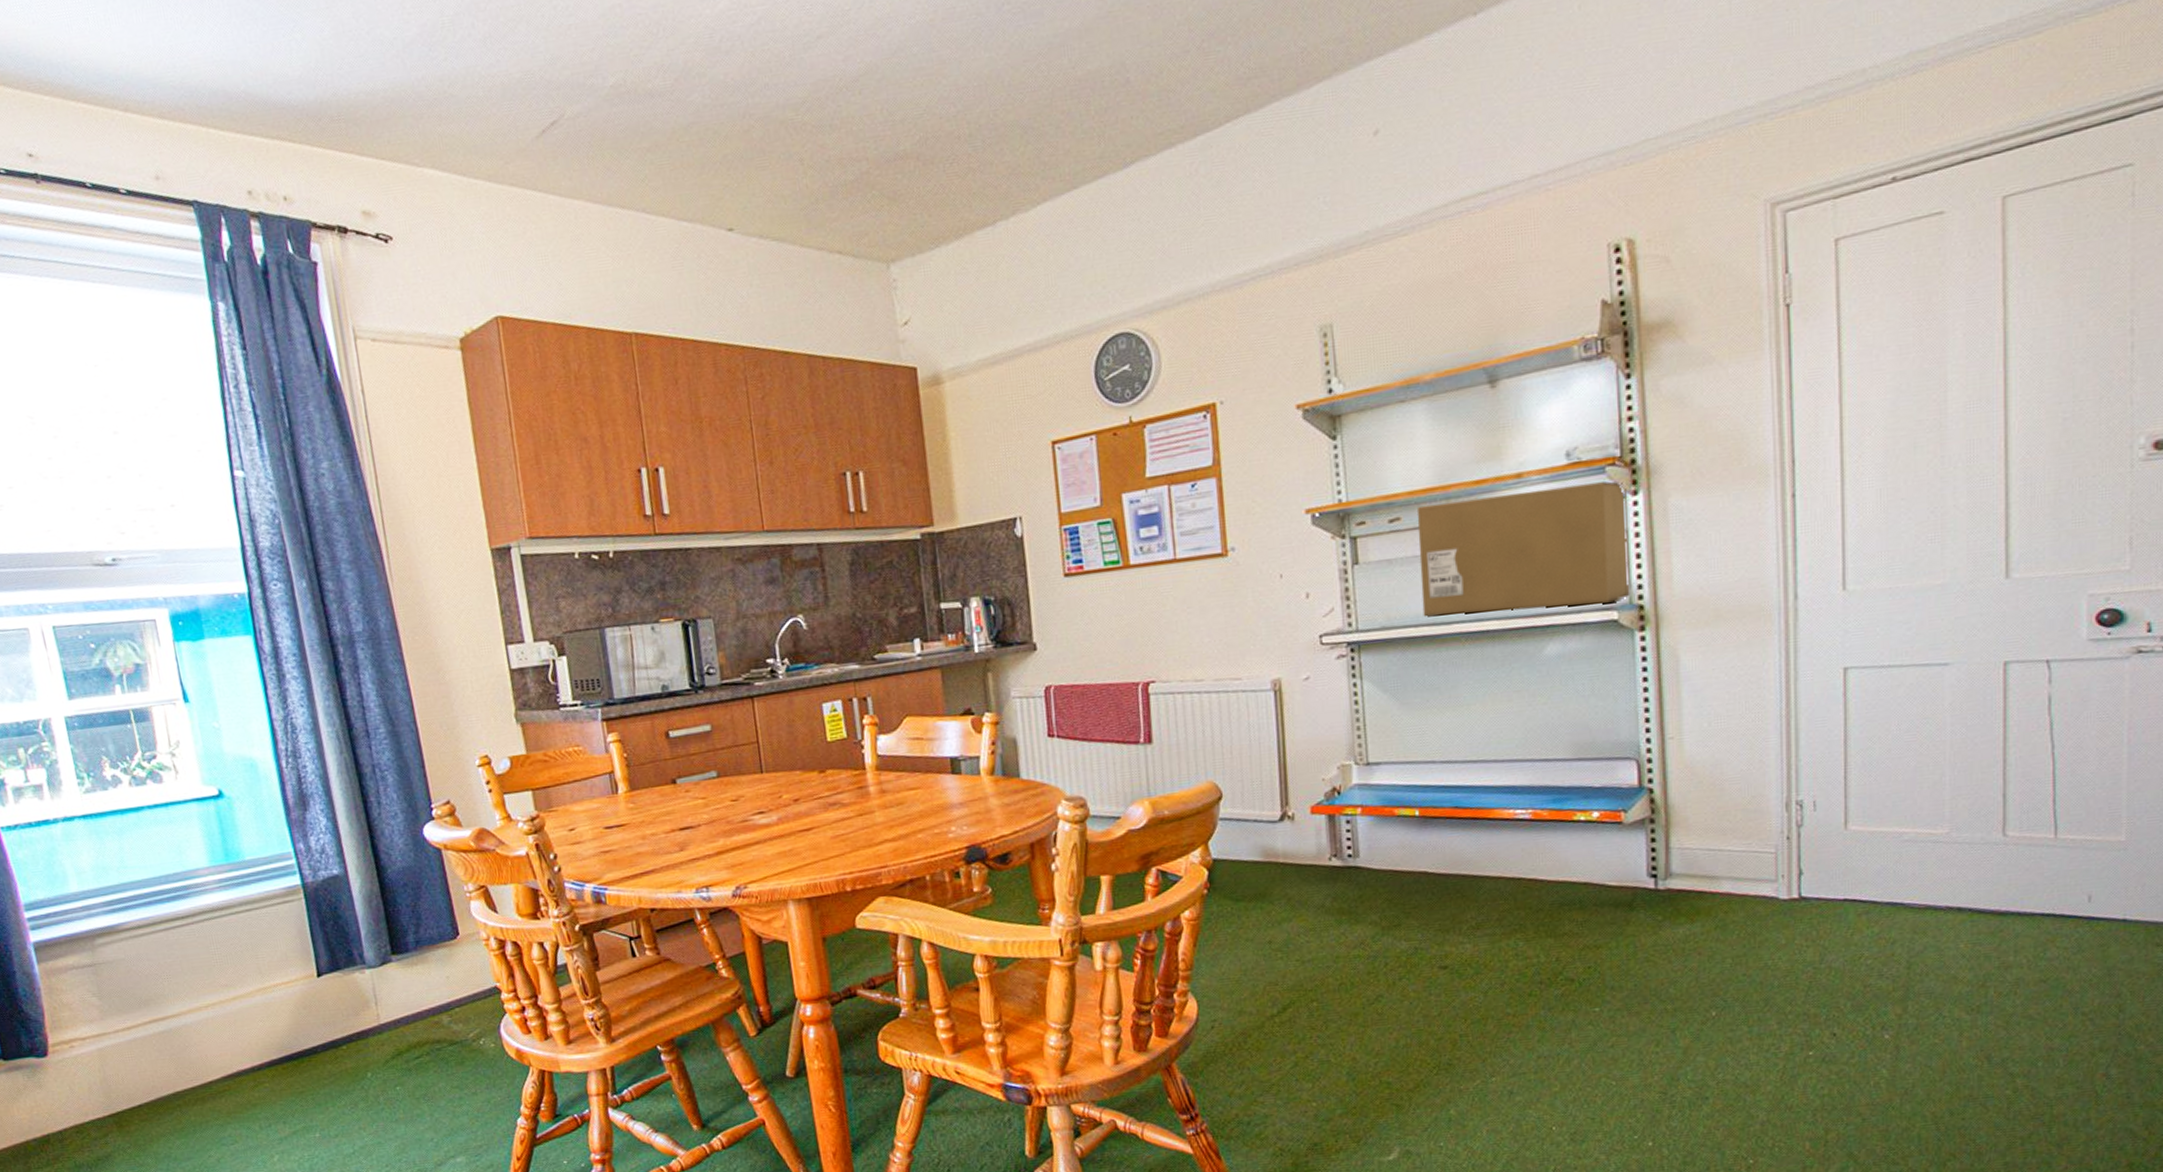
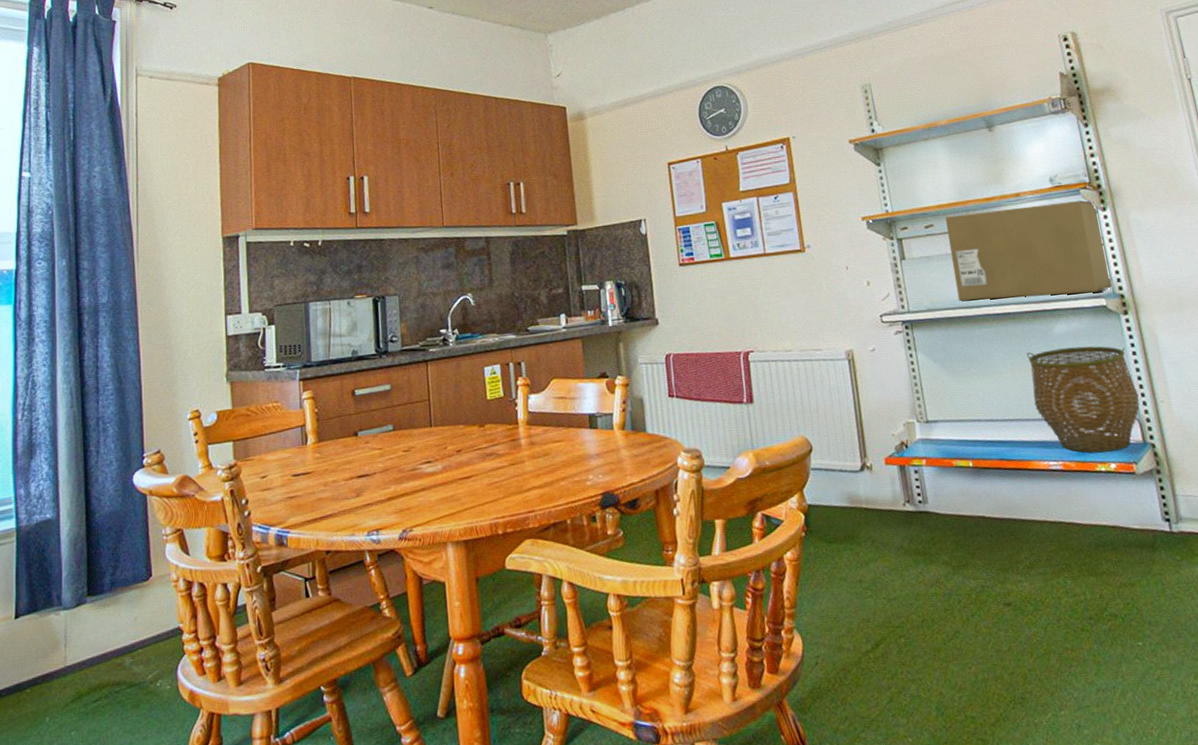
basket: none [1504,671,1644,800] -> present [1026,346,1140,453]

